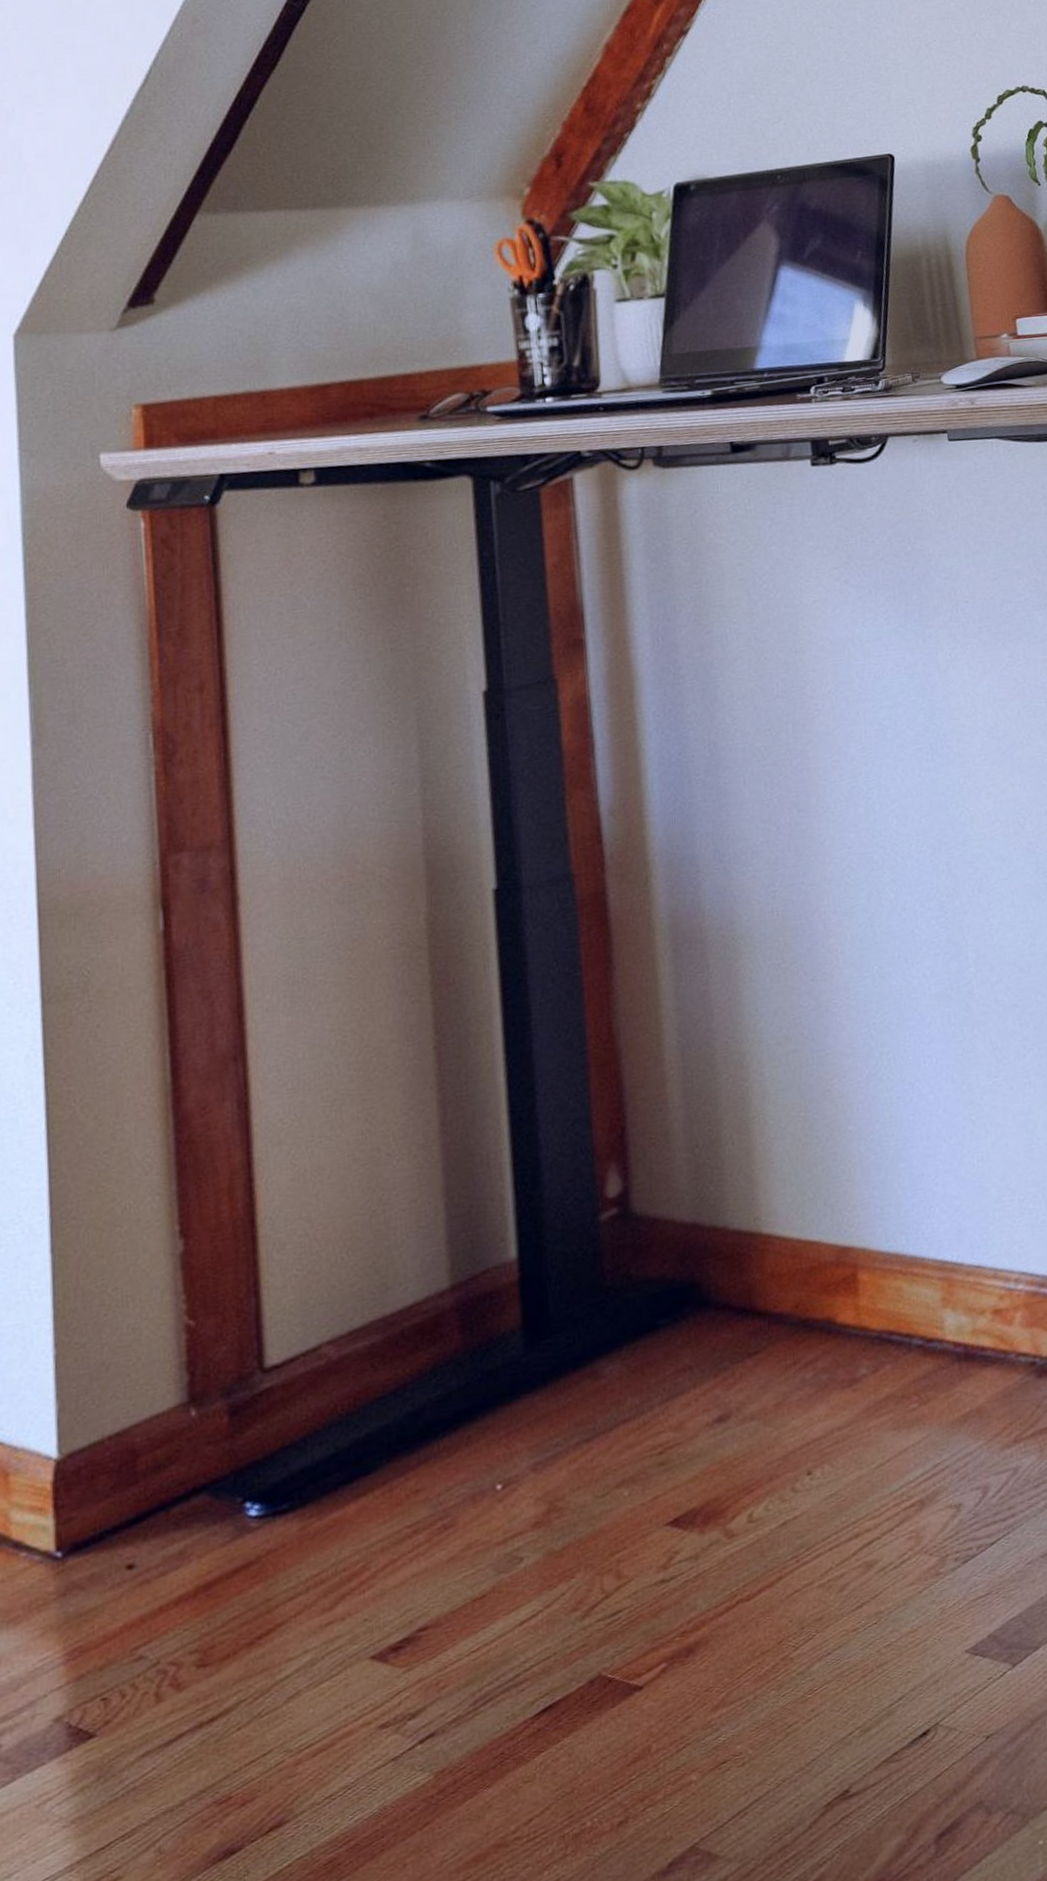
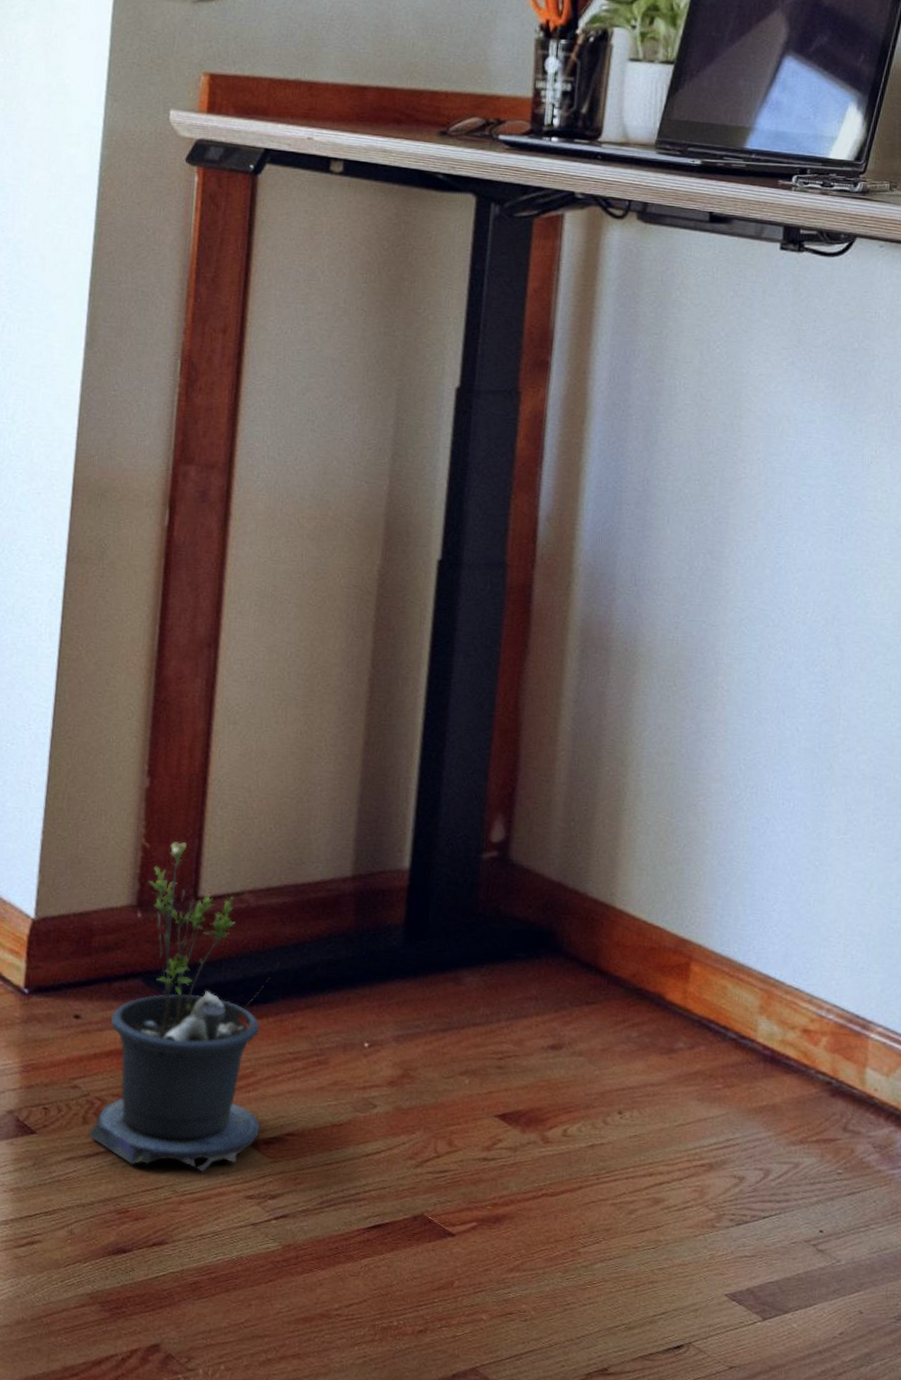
potted plant: none [166,1306,385,1736] -> present [89,841,279,1172]

